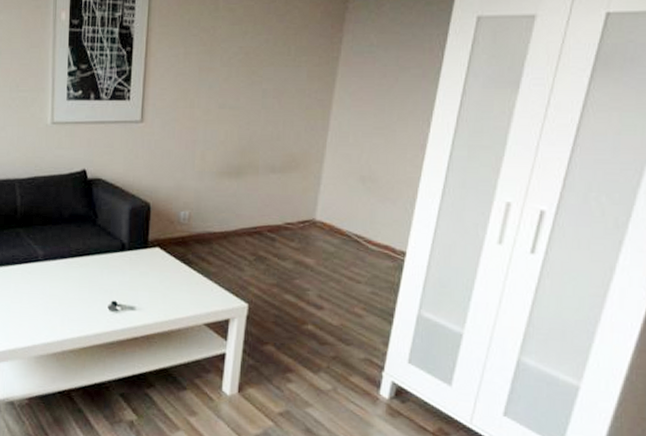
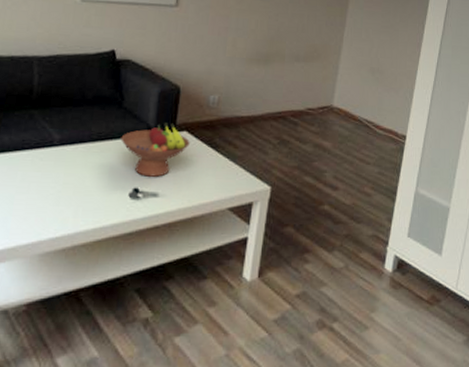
fruit bowl: none [97,239,163,291] -> present [121,123,190,177]

